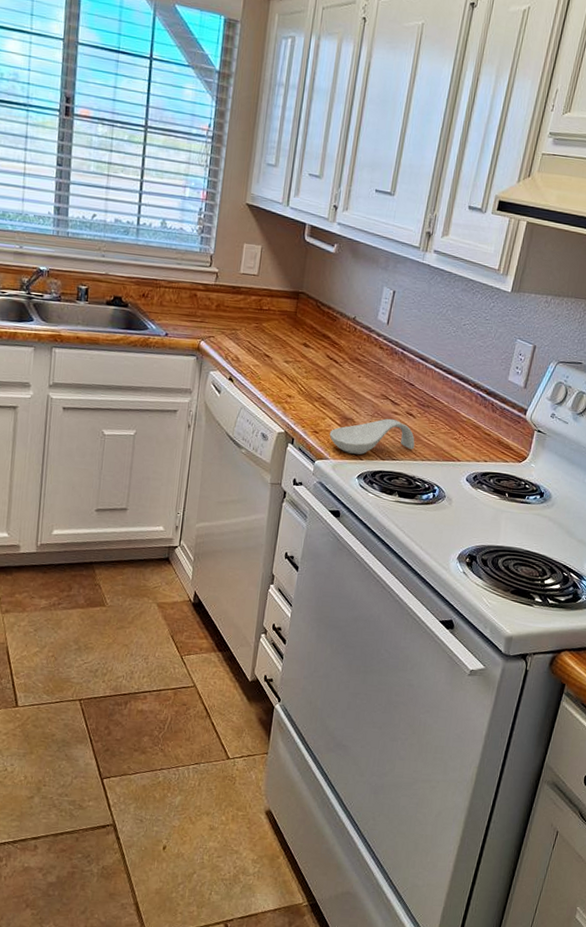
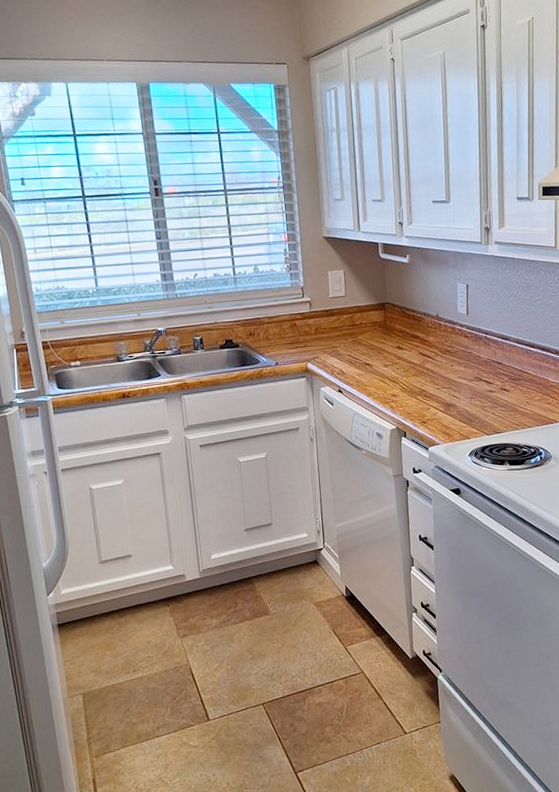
spoon rest: present [329,418,415,455] -> none [436,396,514,435]

